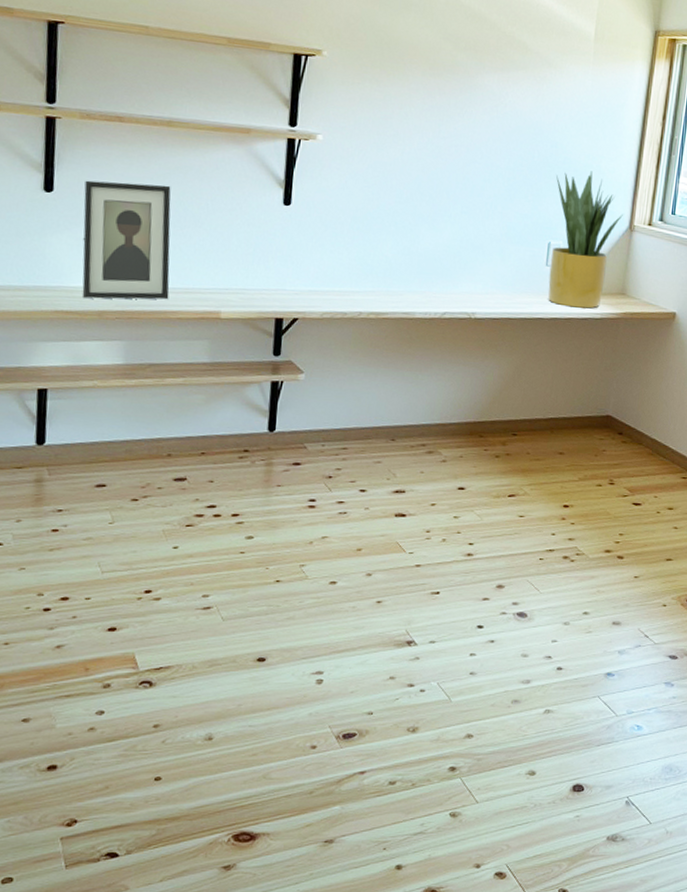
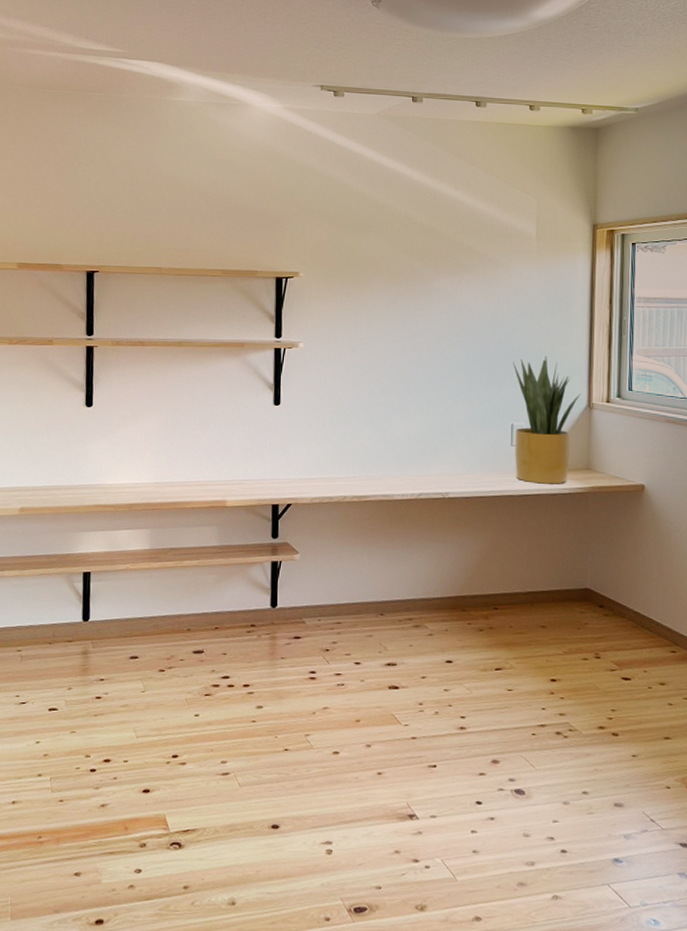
picture frame: present [82,180,171,300] -> none [115,395,184,494]

